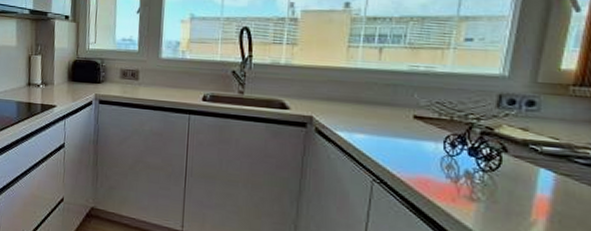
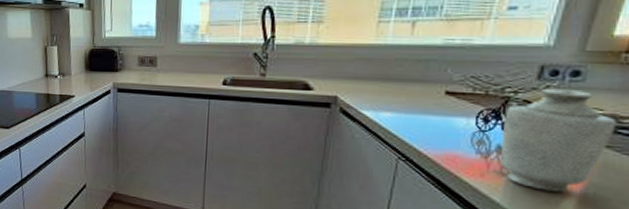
vase: none [470,116,573,220] -> present [501,88,617,192]

